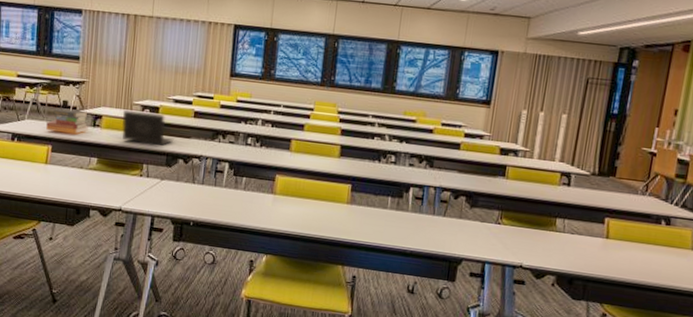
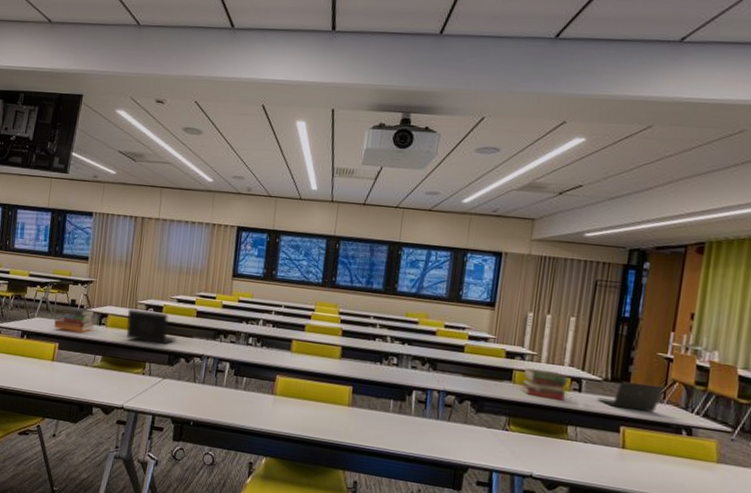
books: none [512,163,559,196] -> present [520,367,568,402]
laptop: none [585,175,648,204] -> present [597,381,665,412]

